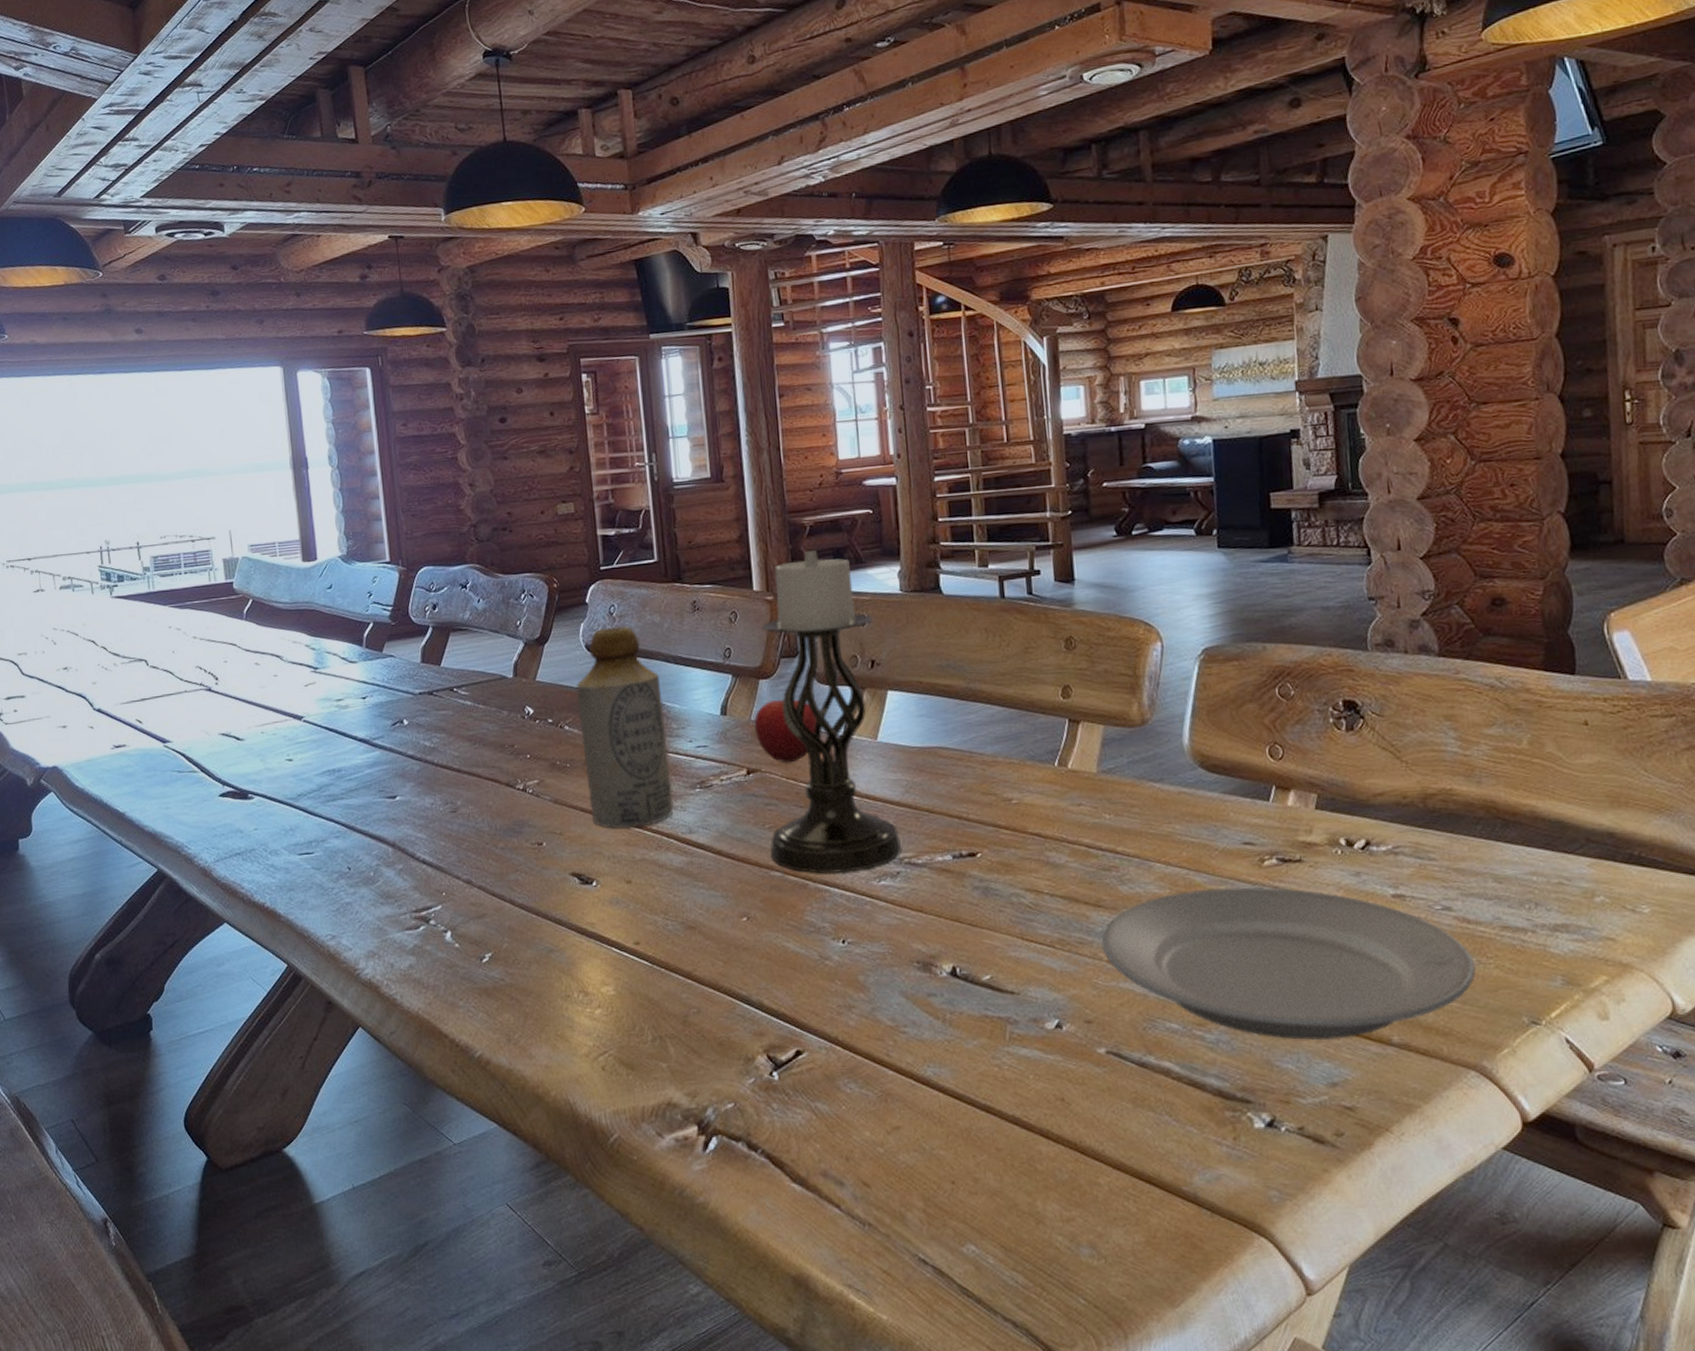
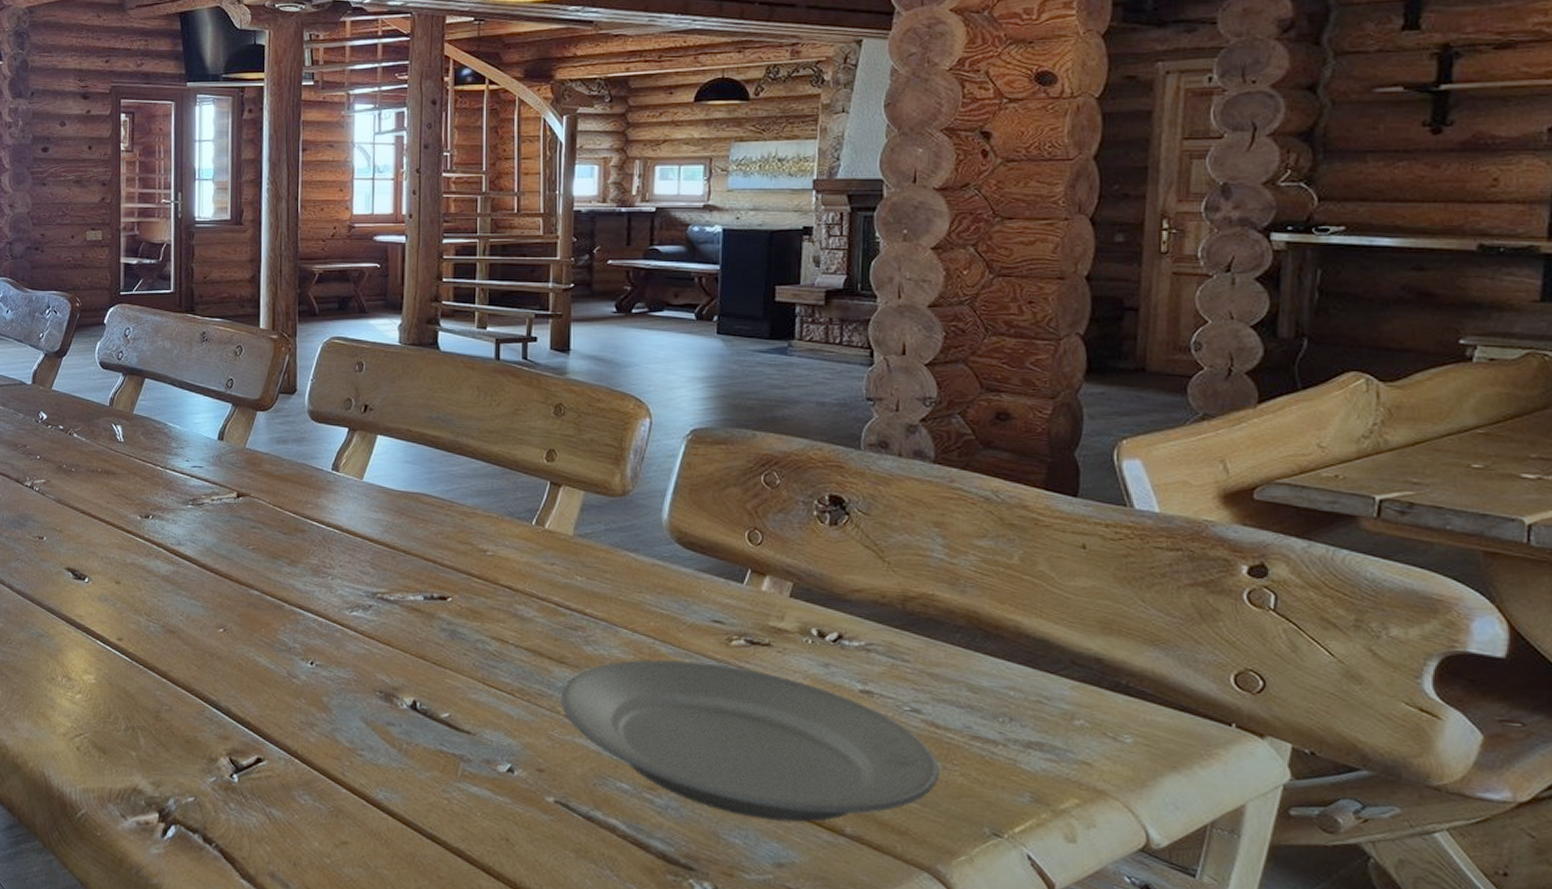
bottle: present [576,626,674,829] -> none [87,348,166,534]
fruit: present [754,691,817,764] -> none [247,425,307,492]
candle holder: present [761,549,901,874] -> none [251,296,375,600]

